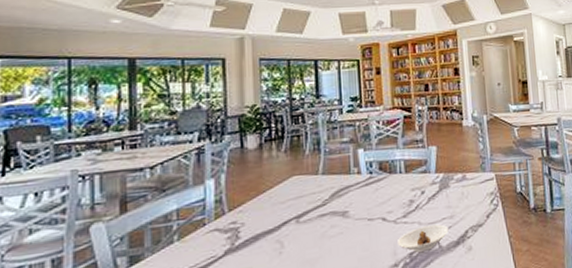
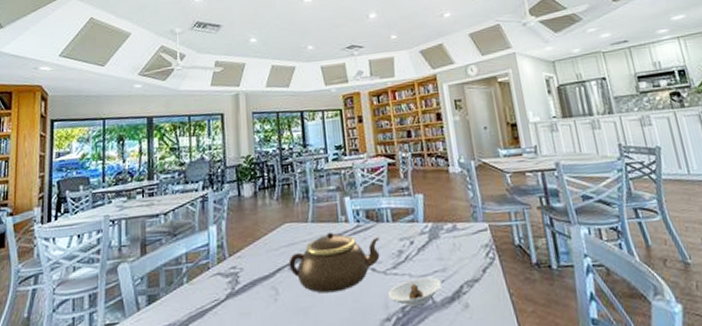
teapot: none [296,183,392,245] -> present [288,231,380,294]

